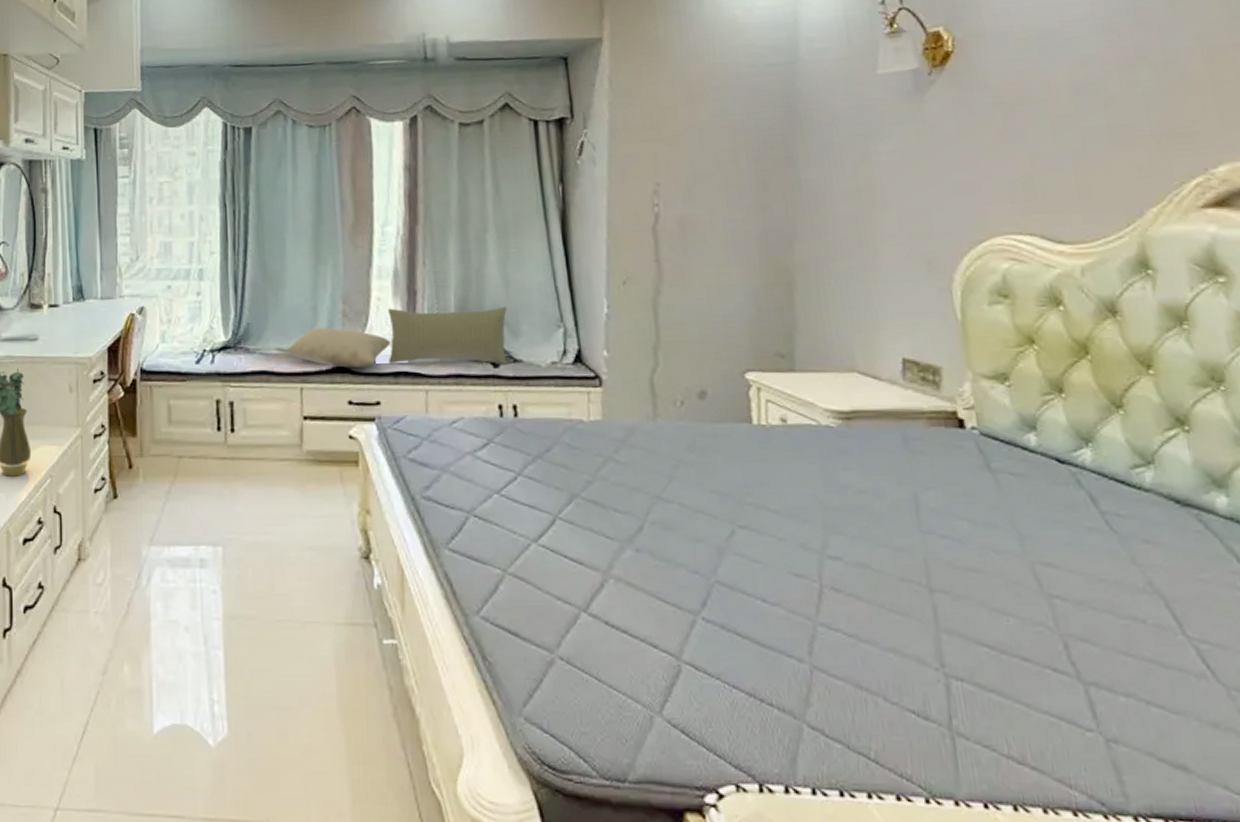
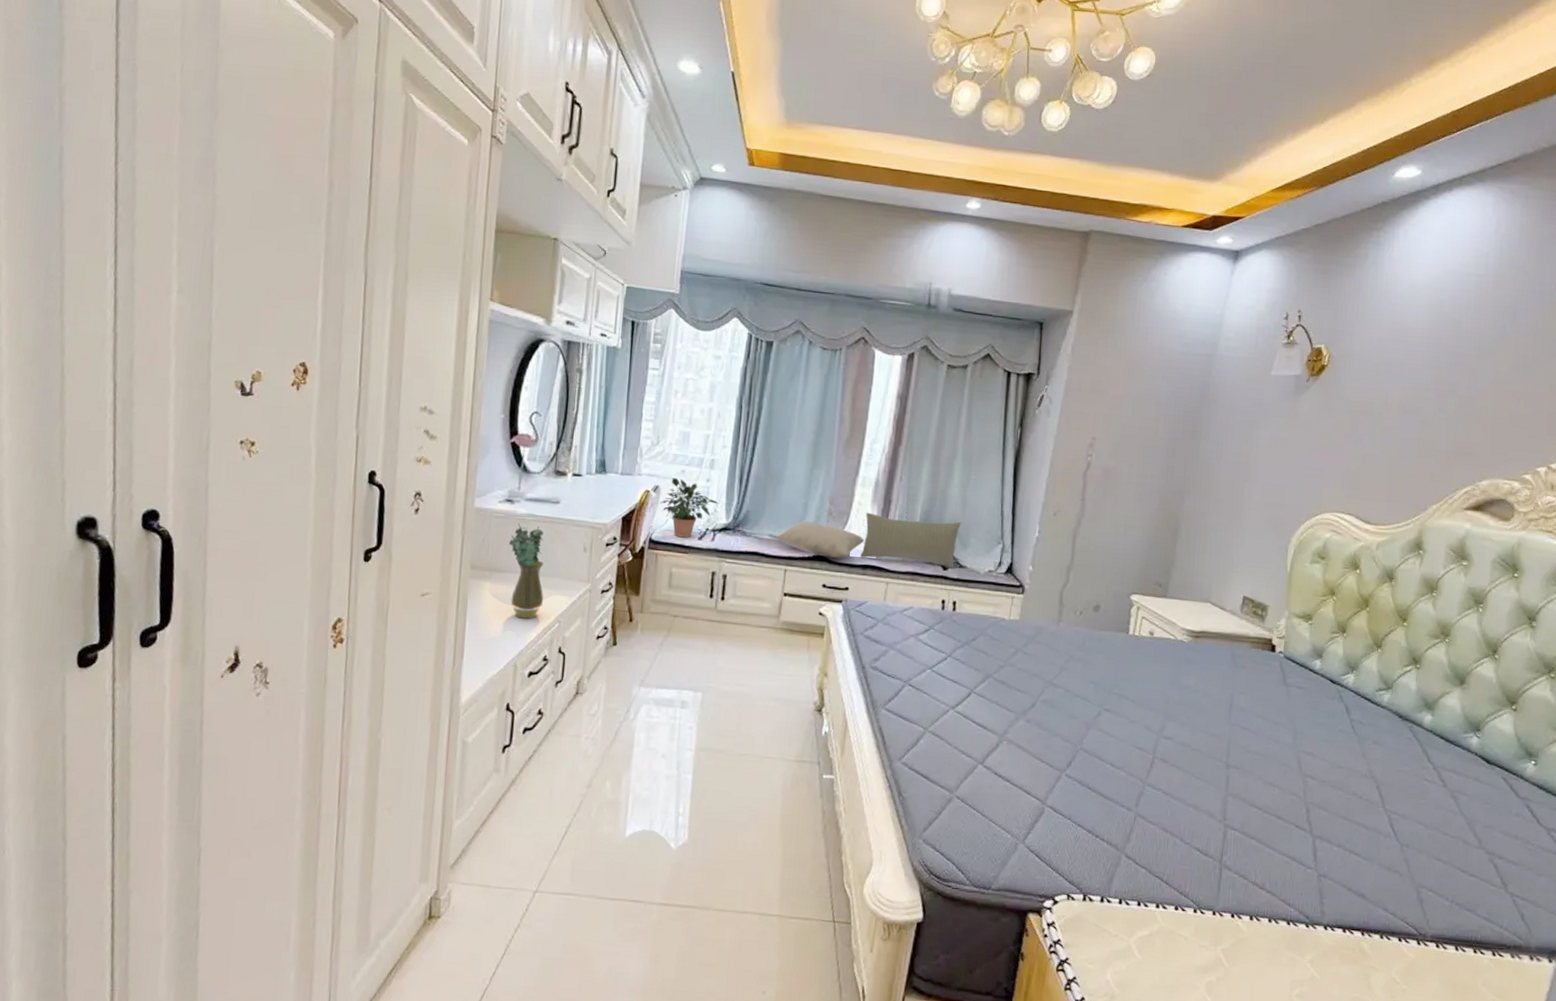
potted plant: none [147,295,214,364] -> present [659,478,719,538]

